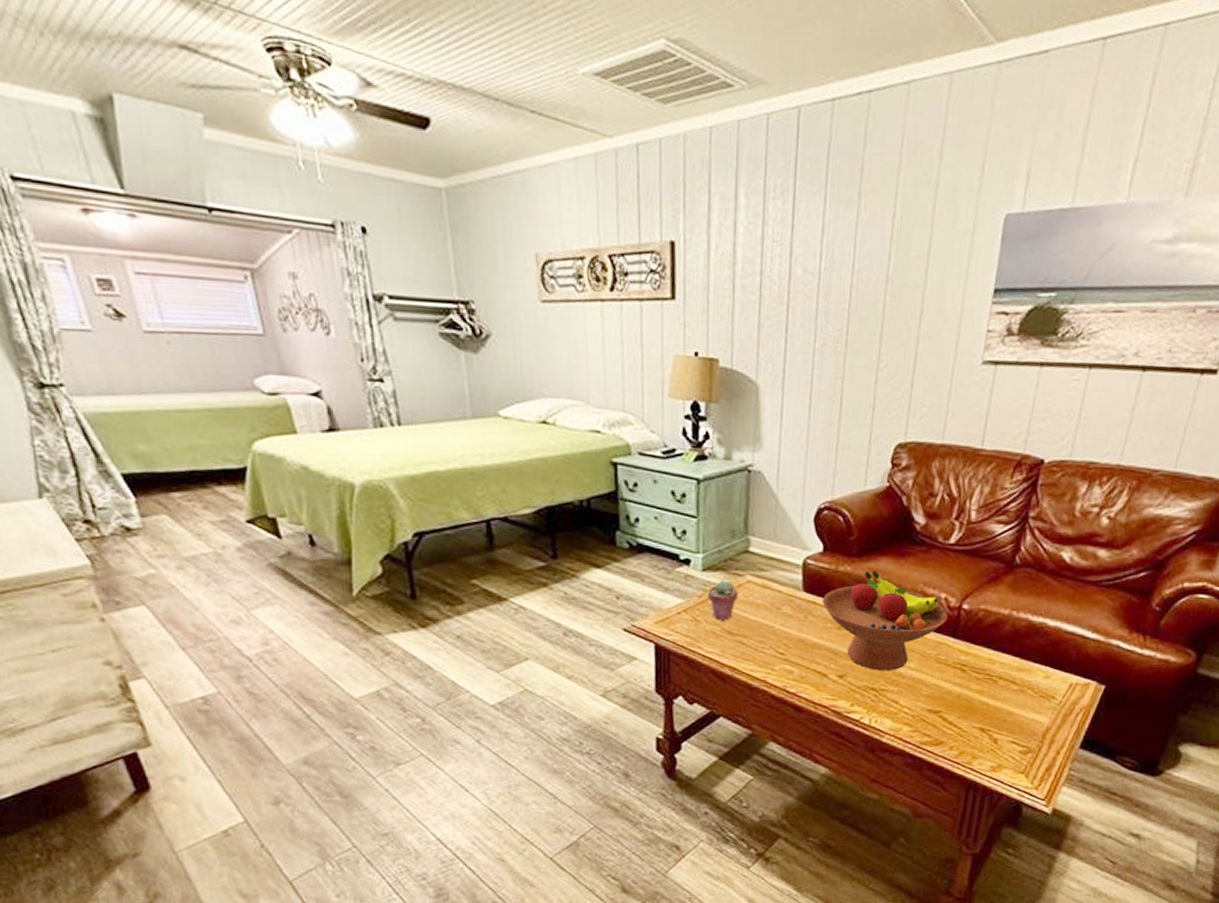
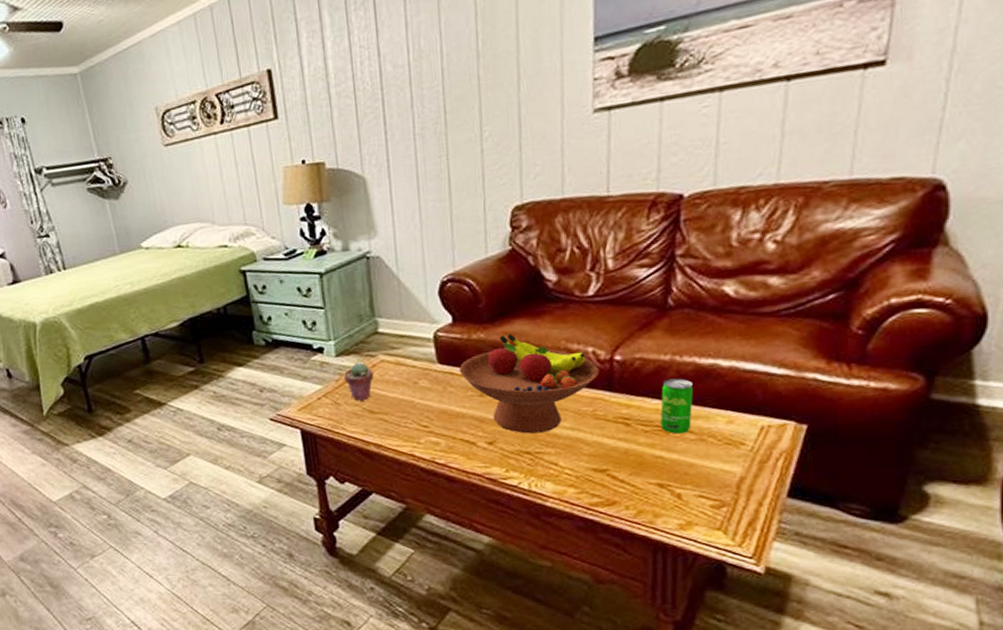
beverage can: none [991,632,1023,684] -> present [660,378,693,434]

